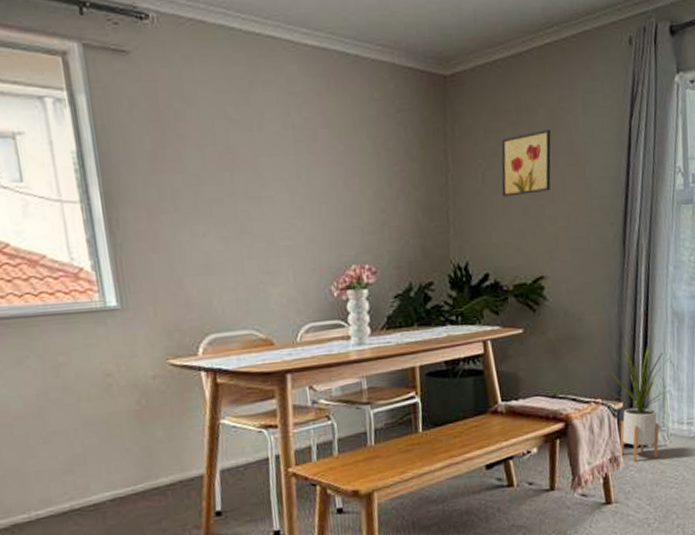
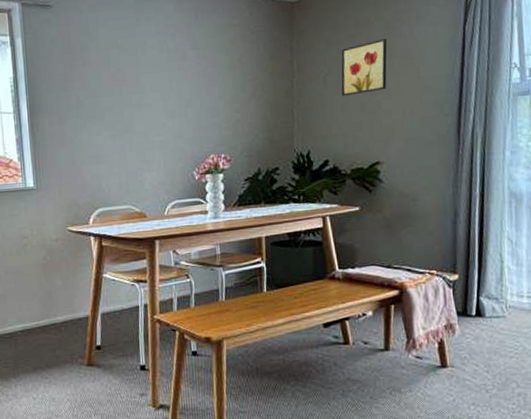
house plant: present [610,337,674,461] -> none [445,216,513,329]

